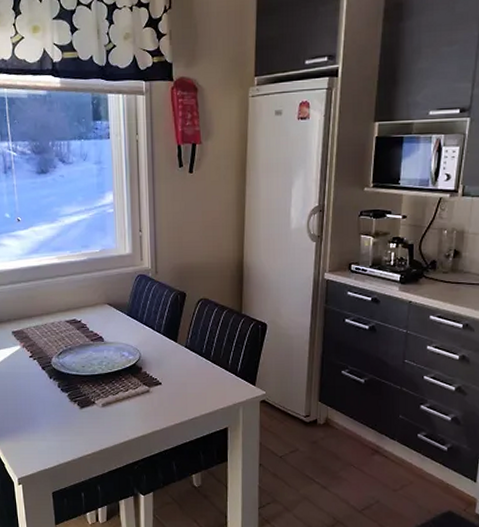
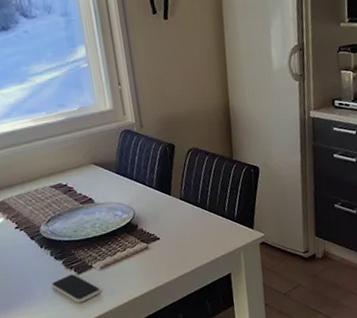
smartphone: none [55,408,100,437] -> present [51,274,101,304]

